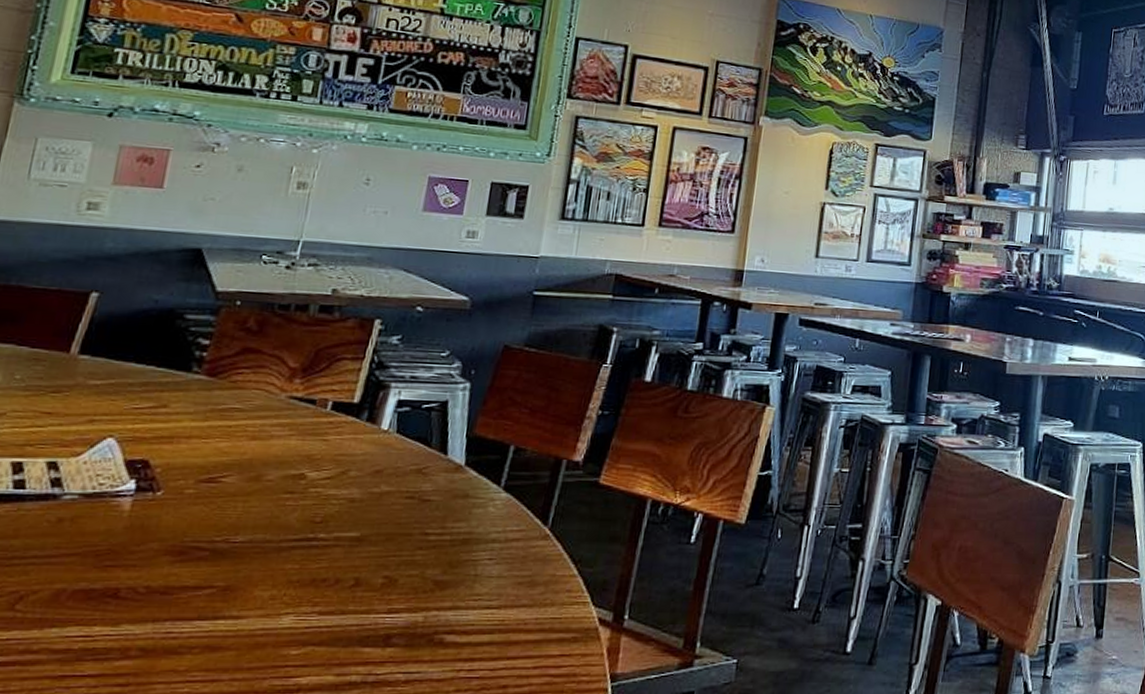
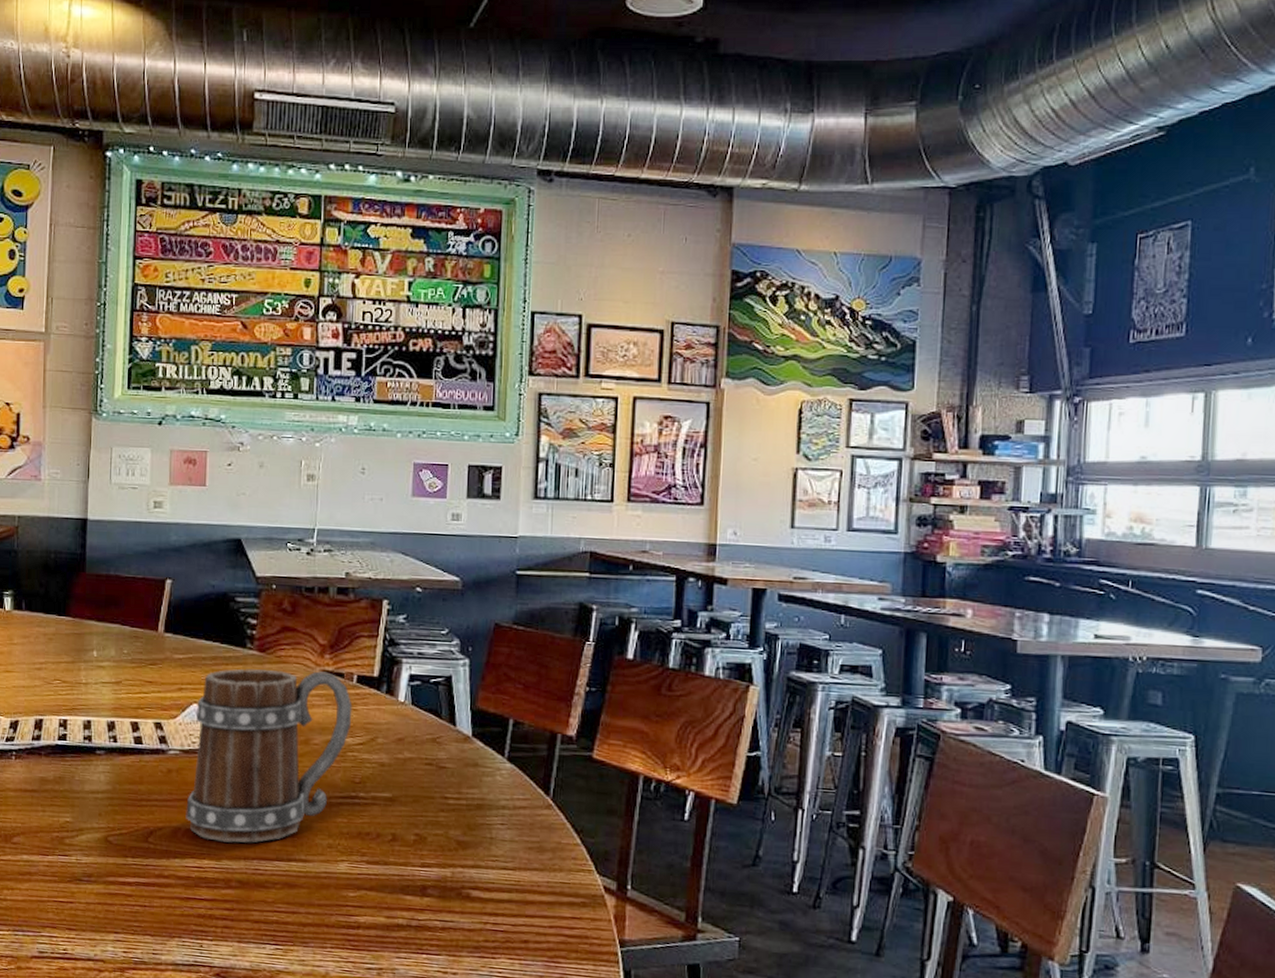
beer mug: none [75,396,323,603] -> present [185,669,353,843]

